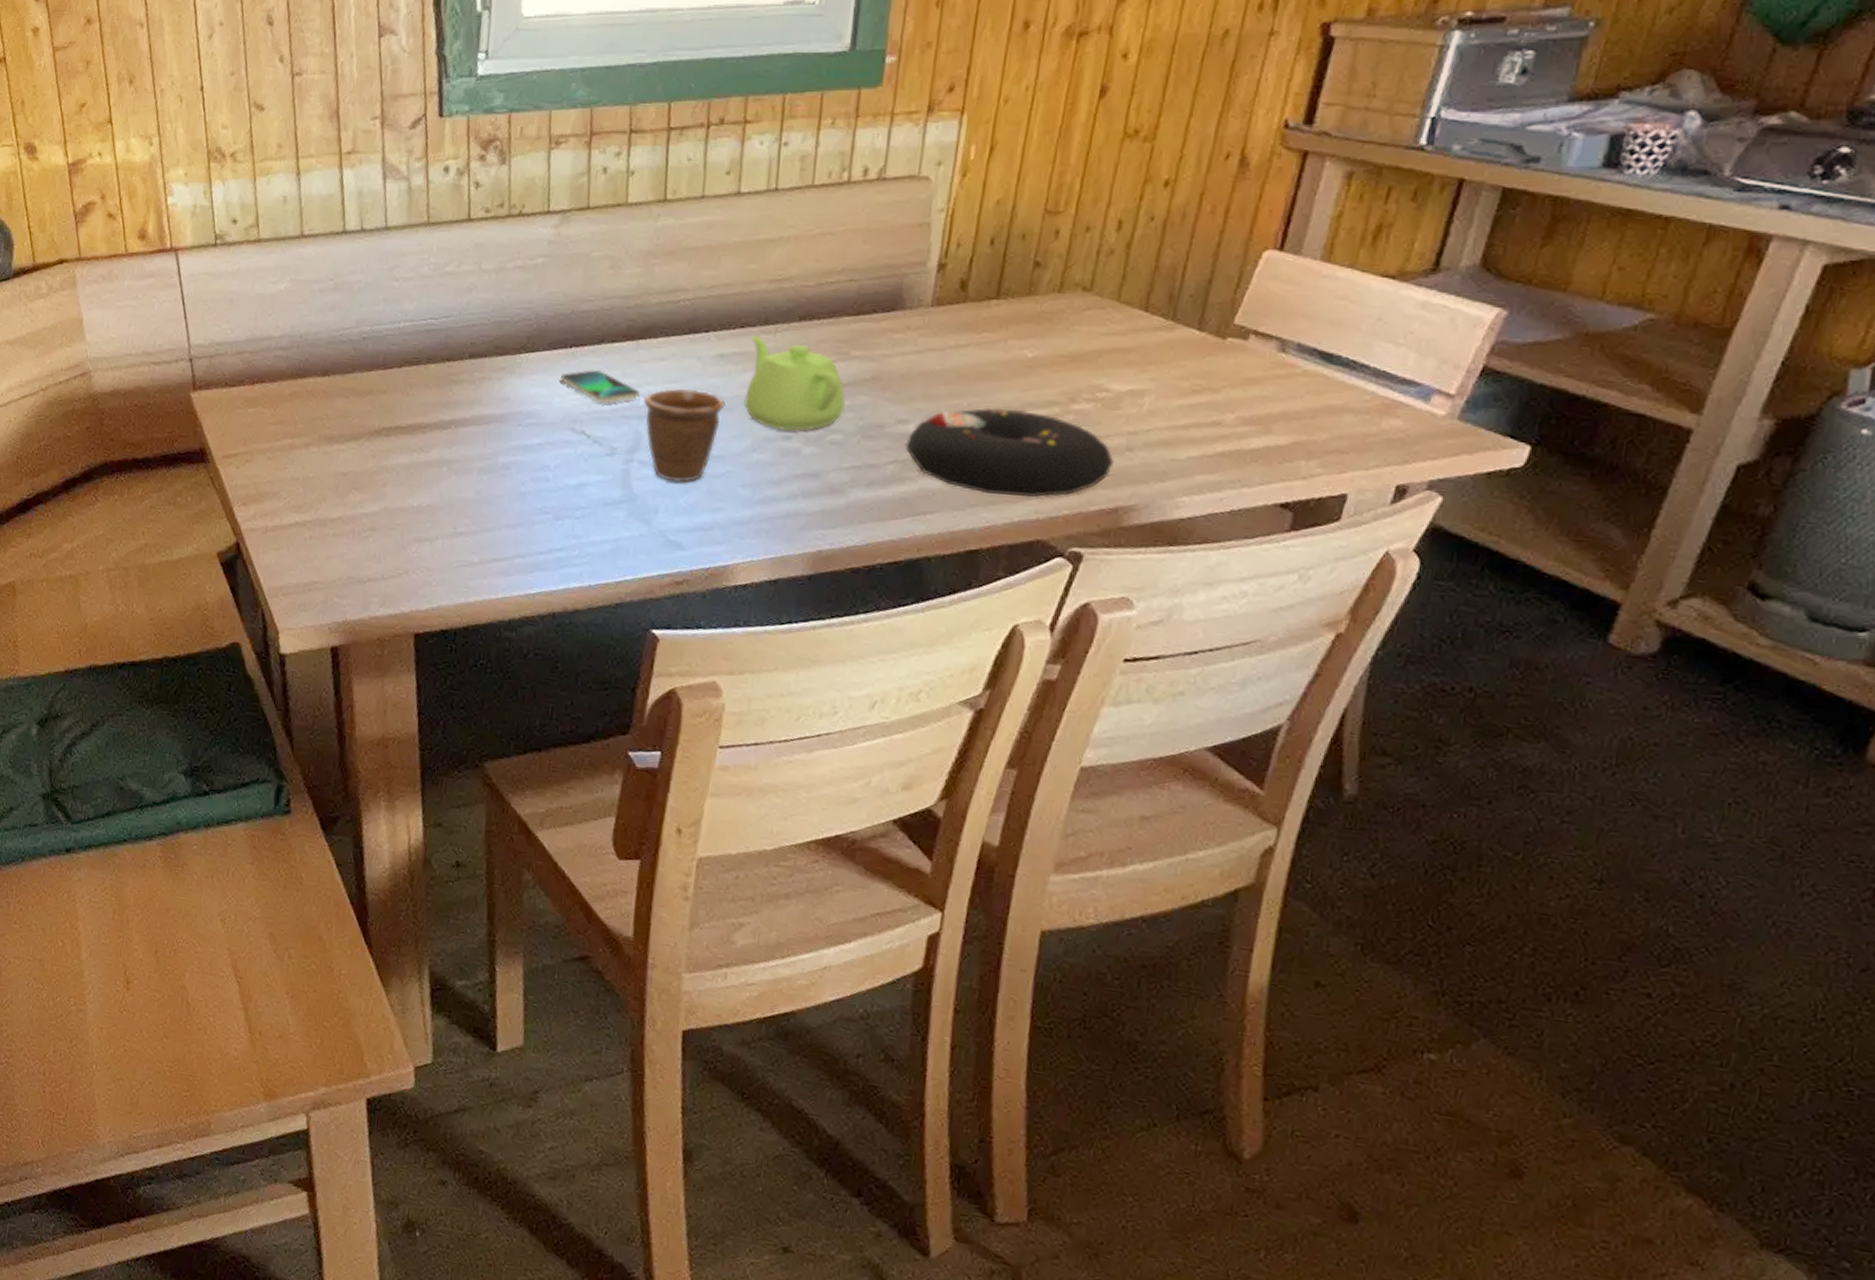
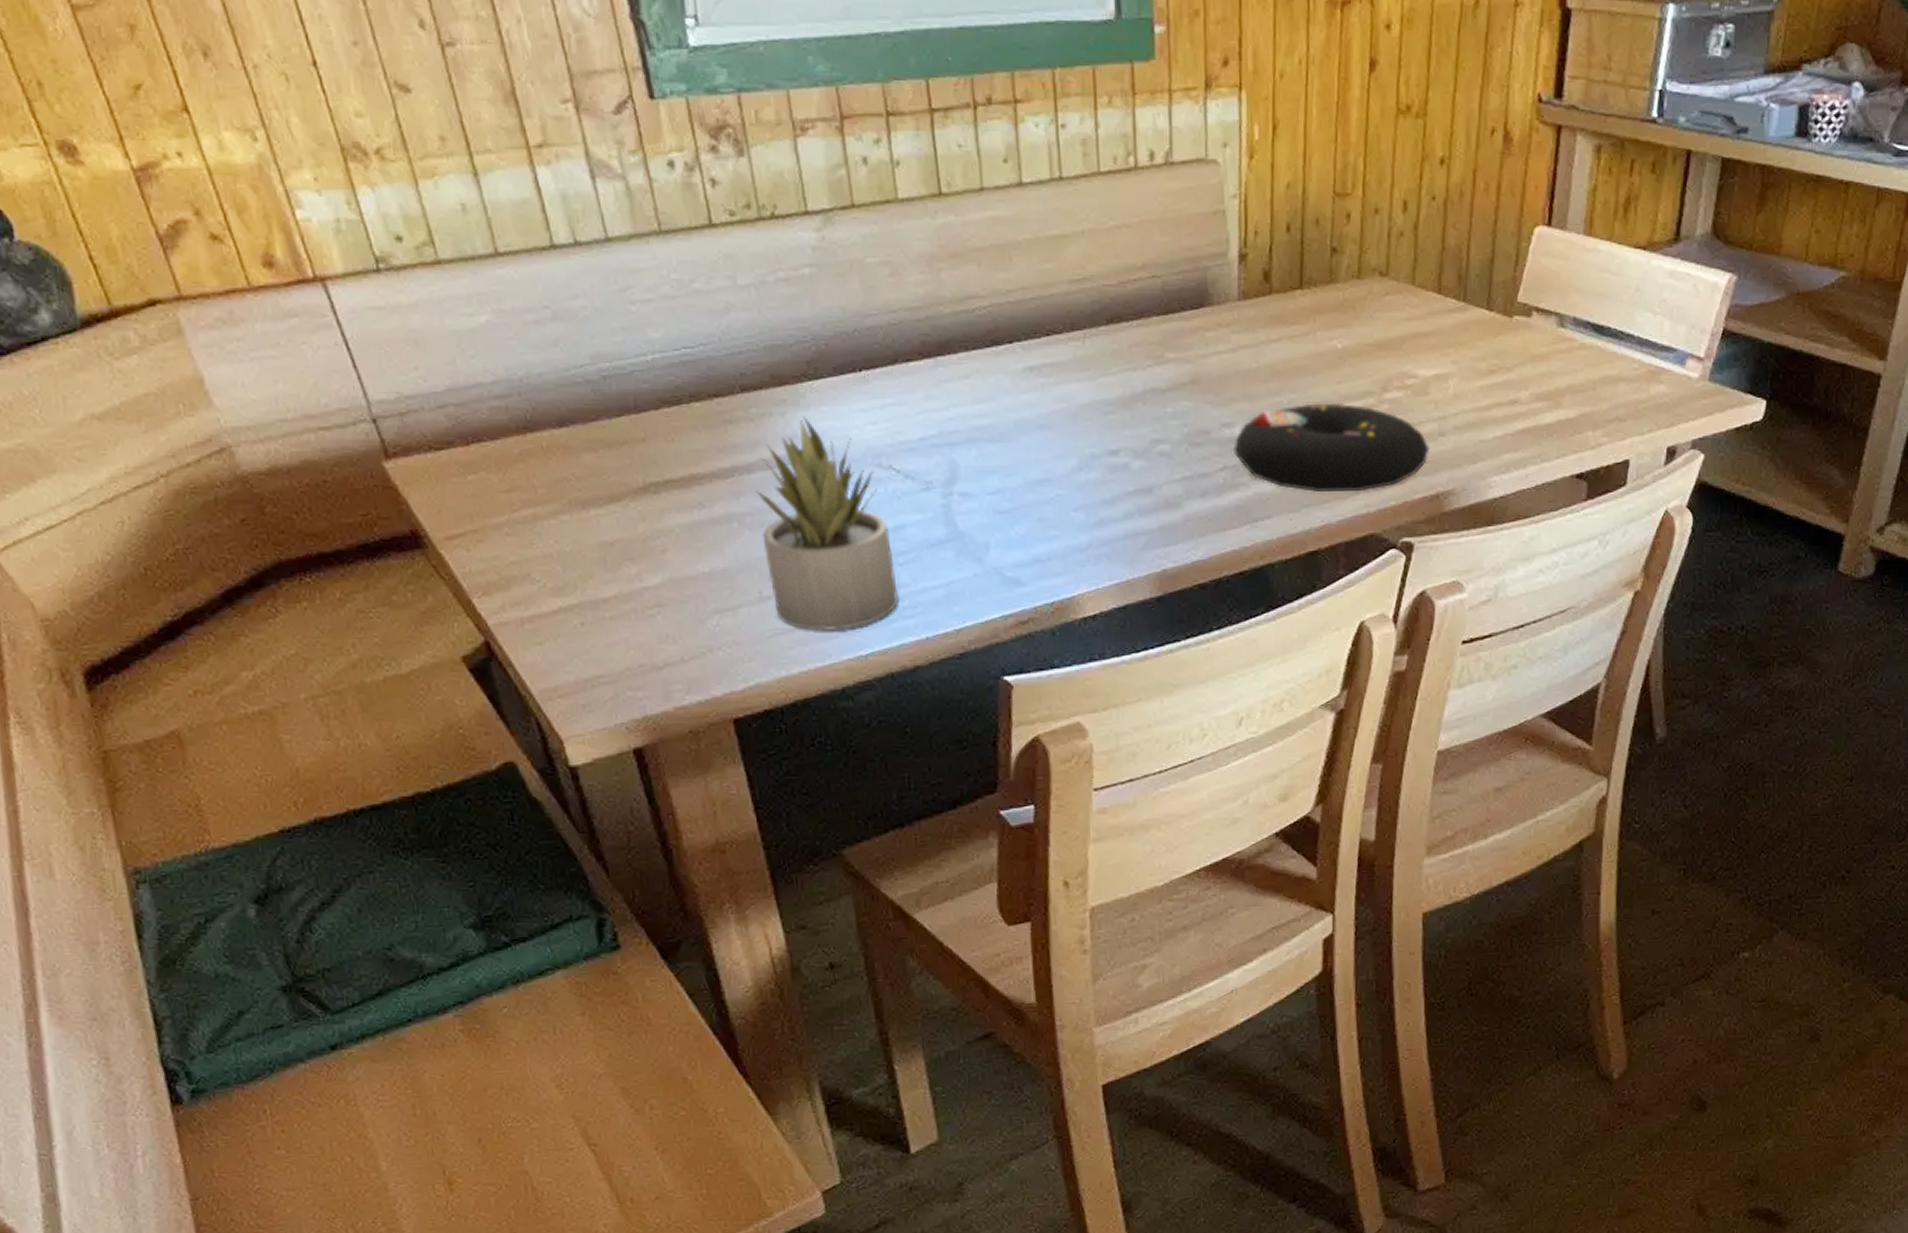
succulent plant: none [464,382,573,569] -> present [755,415,898,631]
smartphone: present [559,370,641,404] -> none [853,395,949,433]
mug: present [643,388,725,482] -> none [952,407,1043,513]
teapot: present [744,335,846,432] -> none [1059,343,1168,445]

